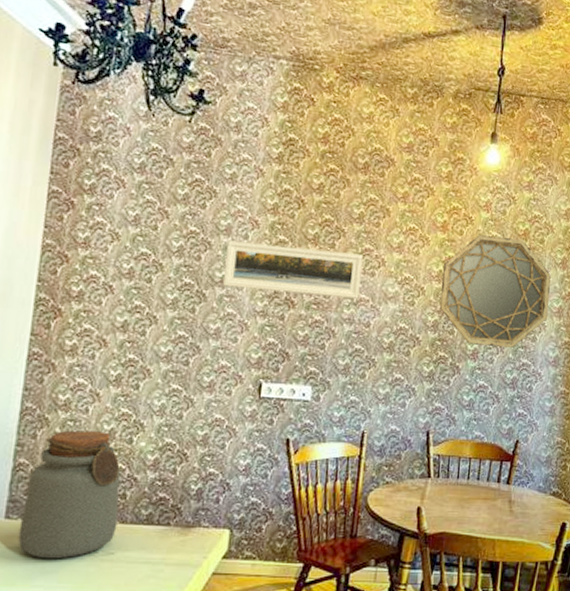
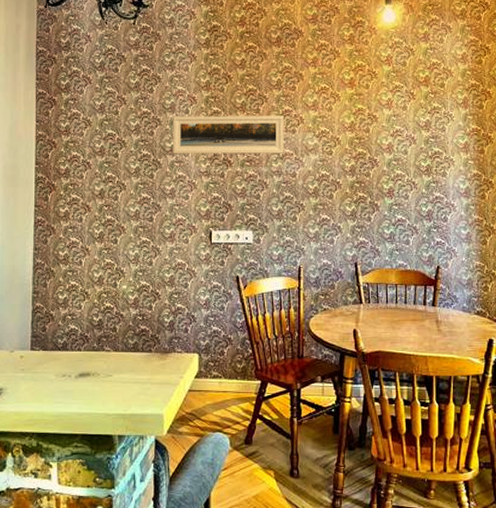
jar: present [18,430,121,559] -> none [41,279,112,381]
home mirror: present [439,235,551,348] -> none [354,86,454,184]

